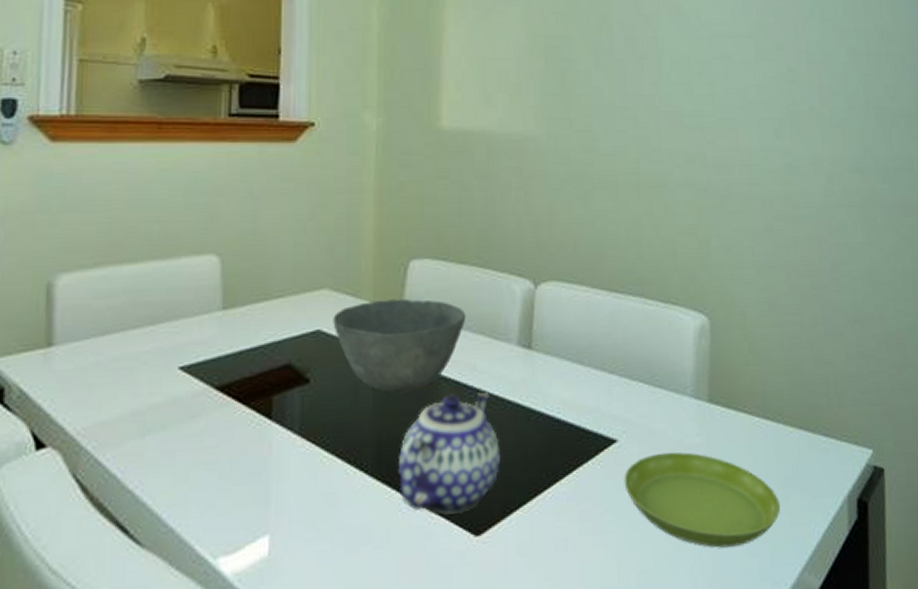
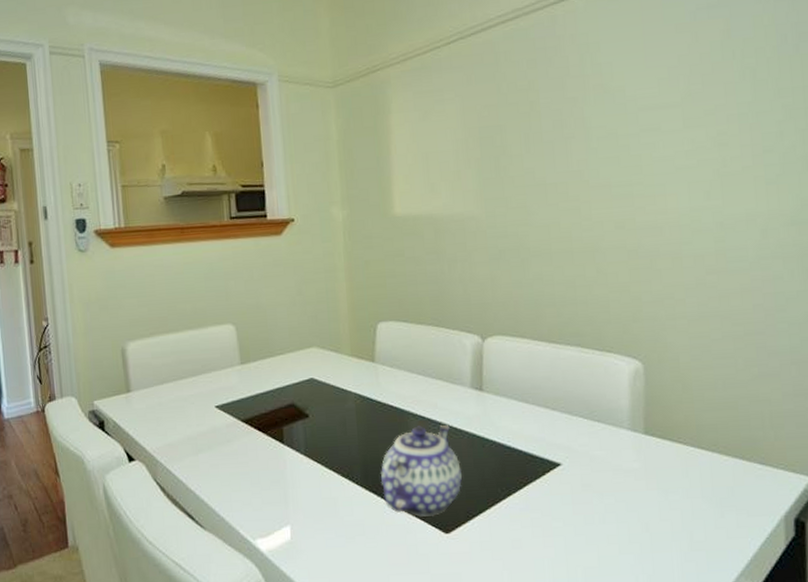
bowl: present [333,298,467,393] -> none [322,353,427,425]
saucer: present [624,452,780,548] -> none [568,474,716,553]

